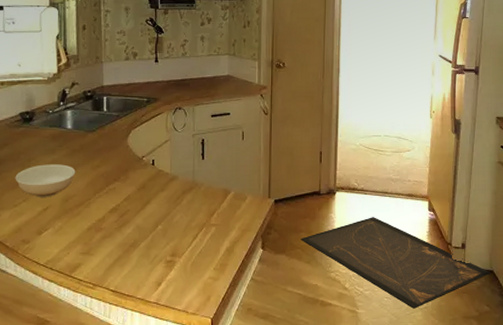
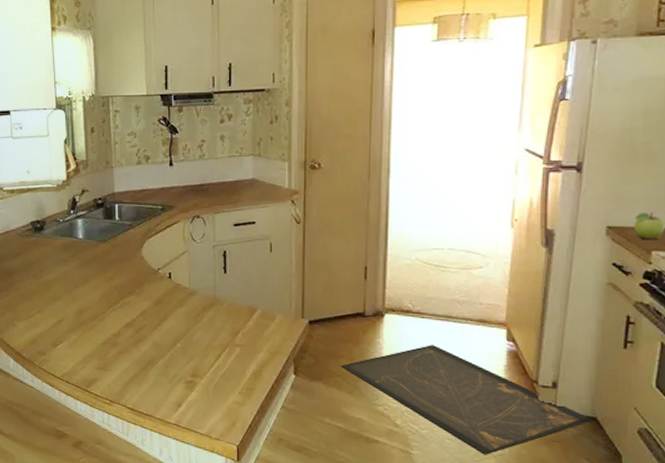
bowl: present [15,164,76,197] -> none [29,275,89,309]

